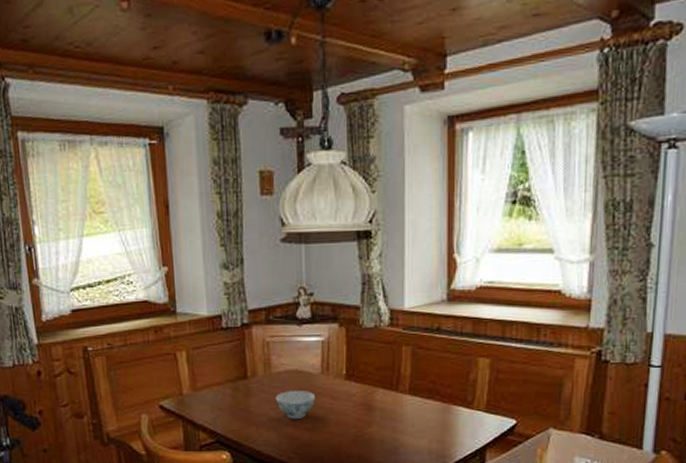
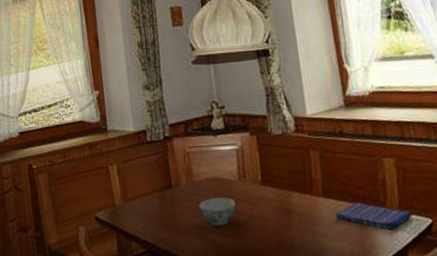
dish towel: none [419,401,499,430] -> present [335,202,414,231]

